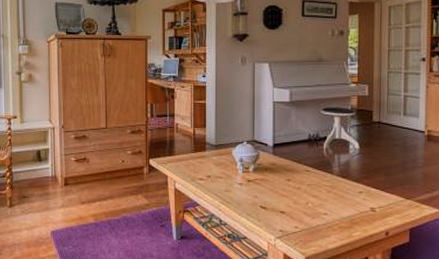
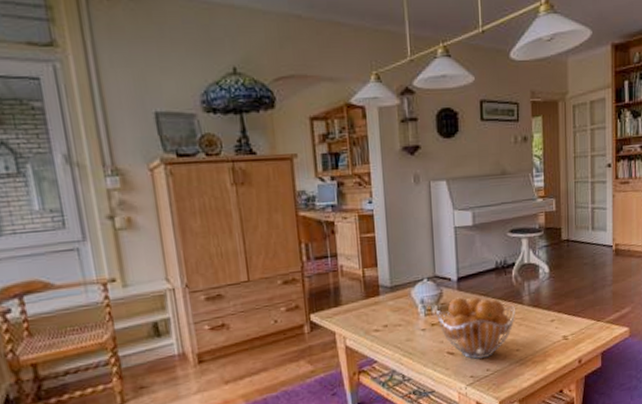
fruit basket: none [253,161,325,217] -> present [436,296,515,360]

